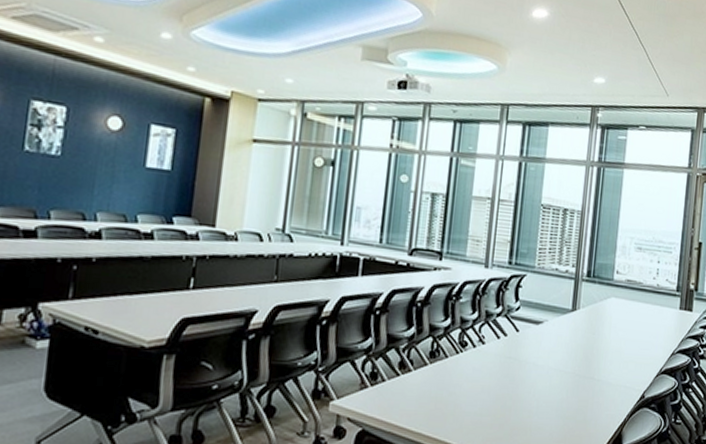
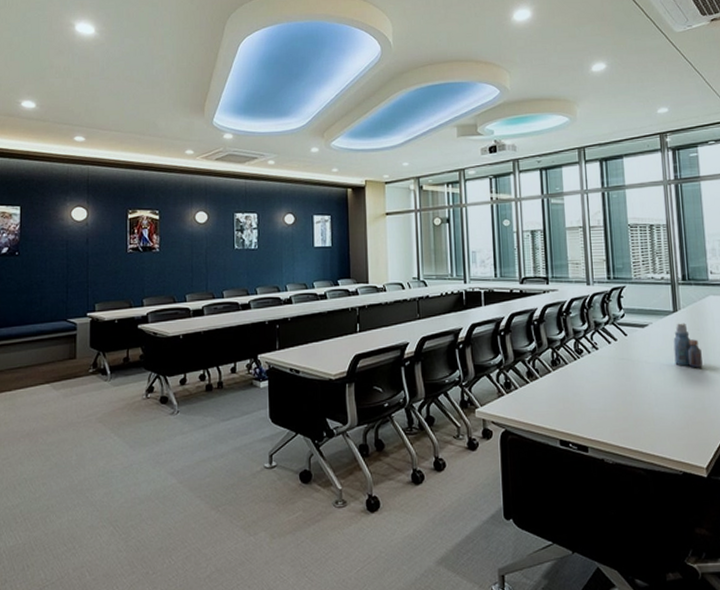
bottle: none [564,324,593,376] -> present [673,323,703,368]

